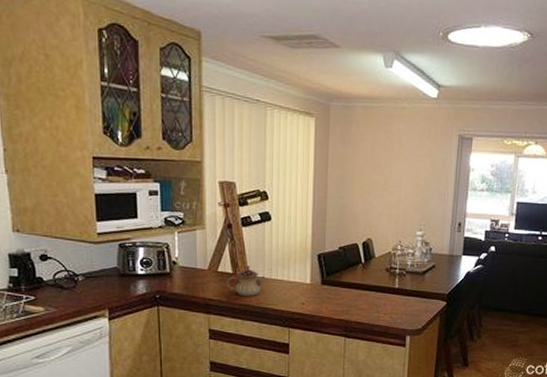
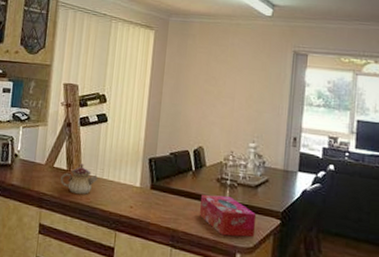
tissue box: none [371,284,425,321] -> present [200,194,257,238]

